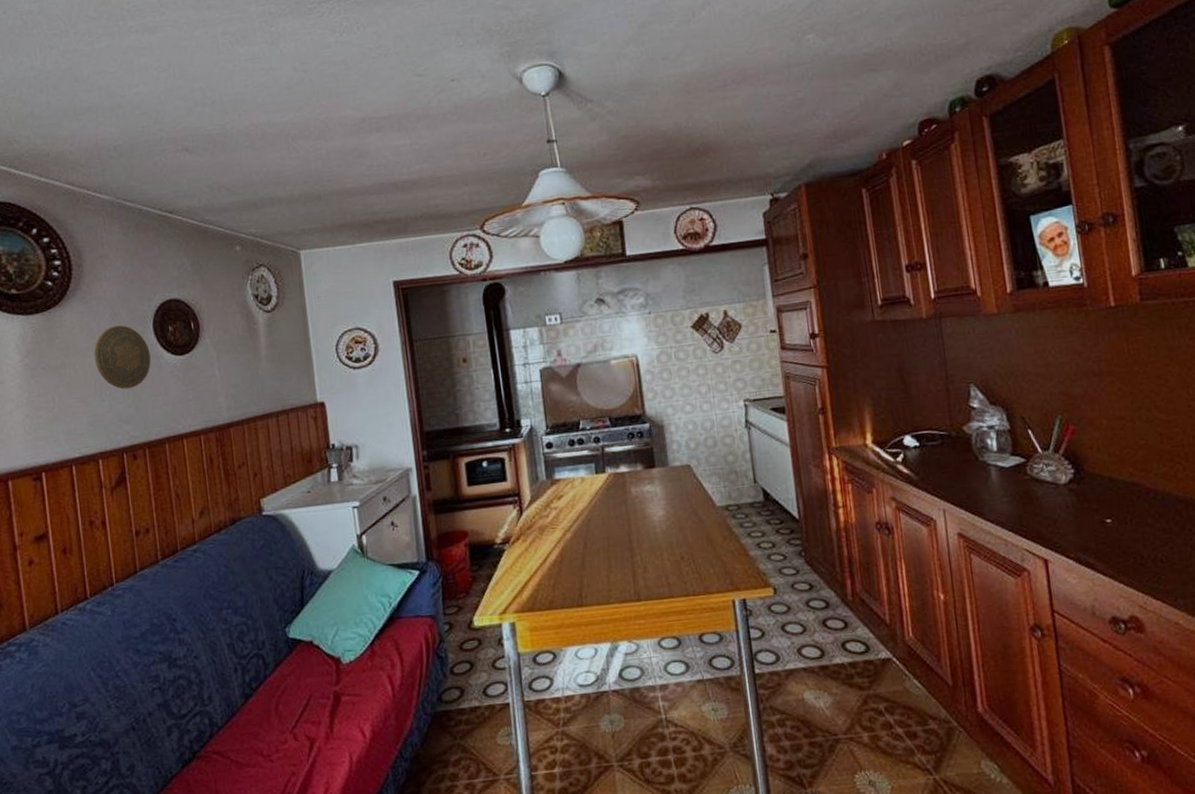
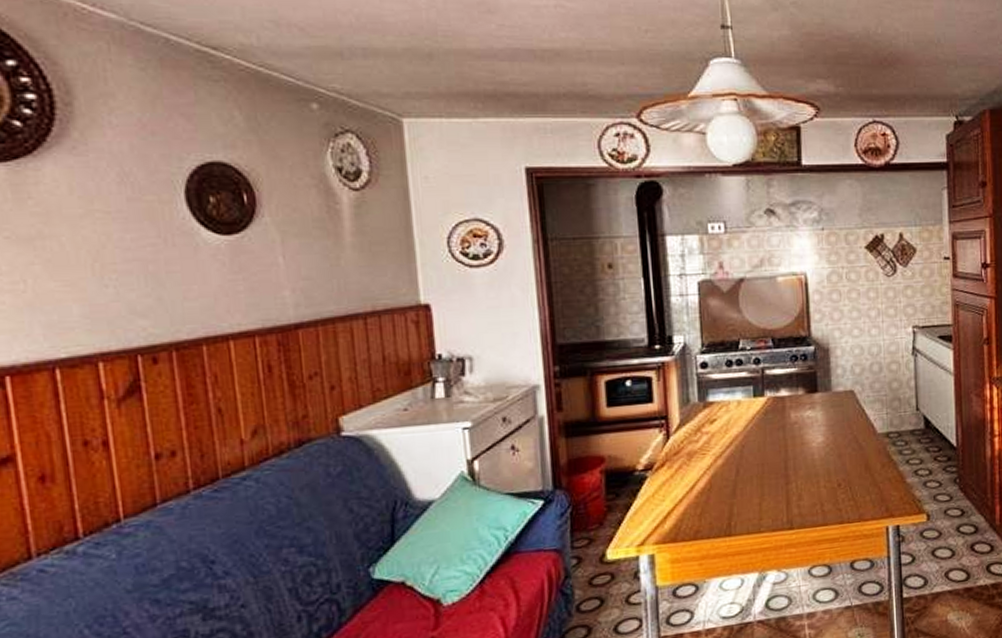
decorative plate: present [93,325,151,389] -> none [90,189,182,273]

